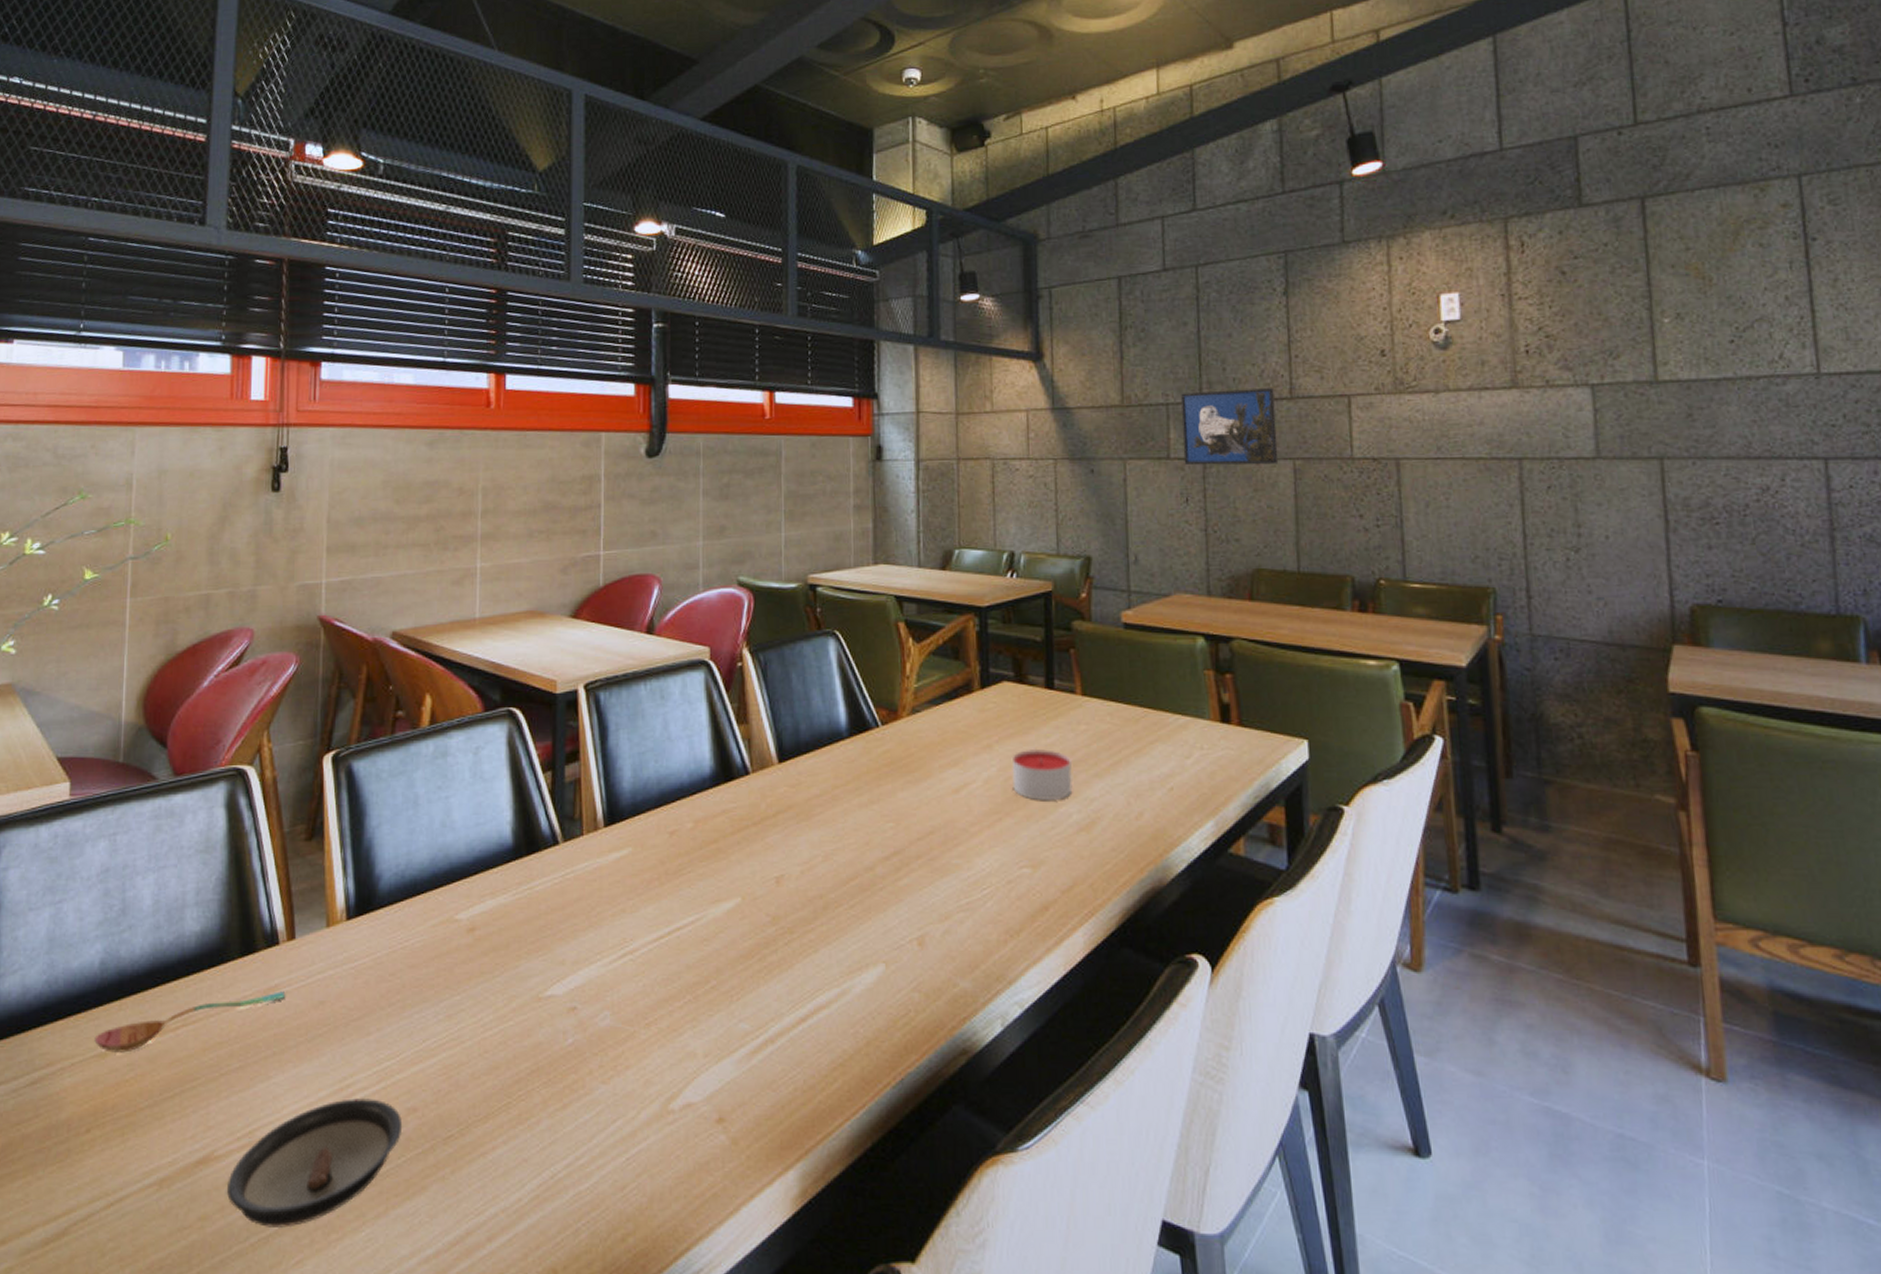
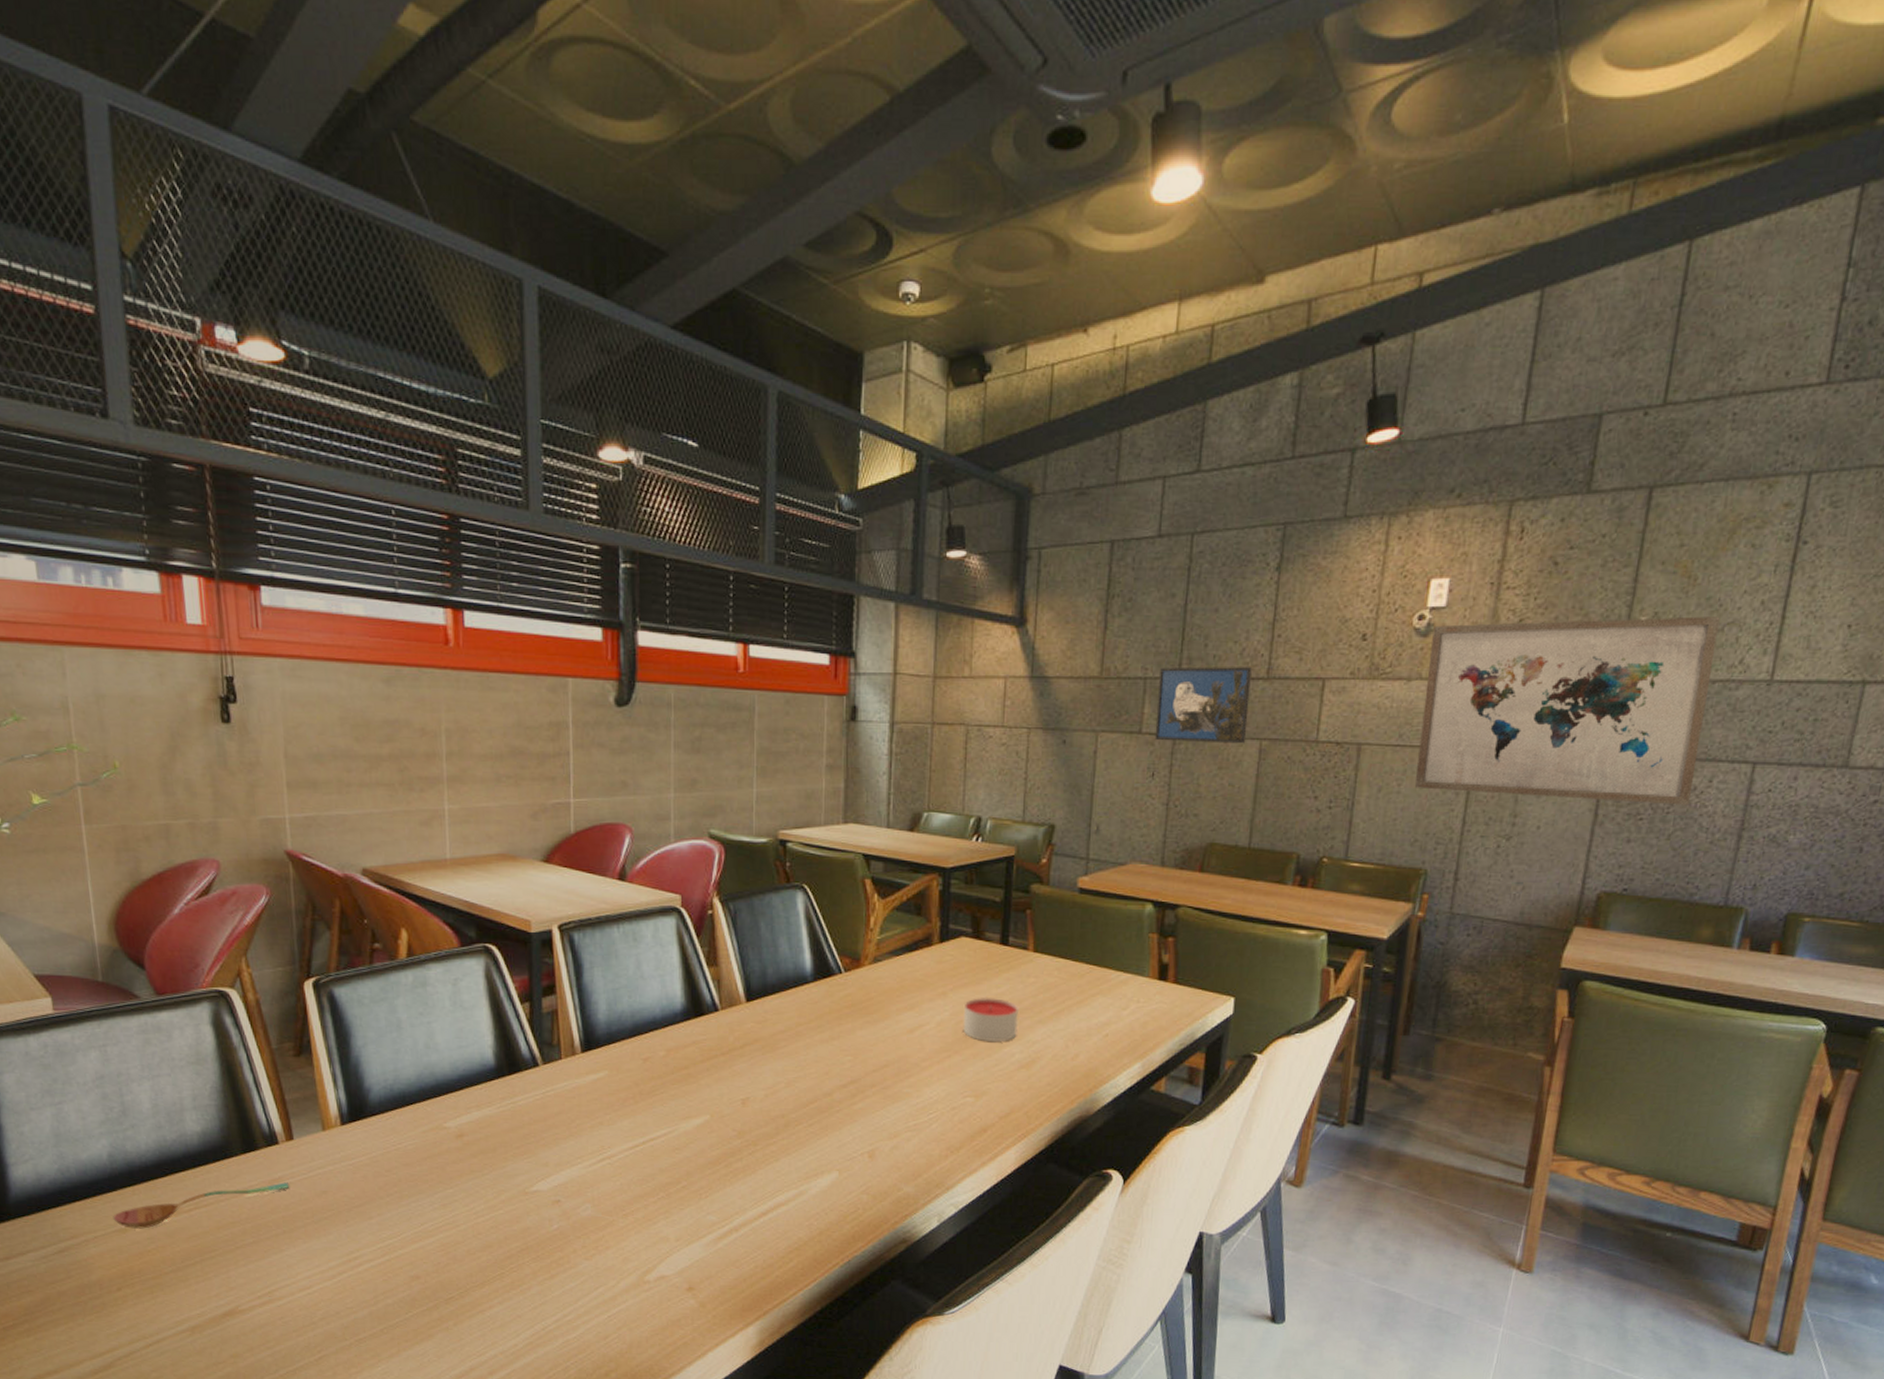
saucer: present [226,1097,403,1228] -> none [252,1267,408,1364]
wall art: none [1452,314,1766,507] -> present [1414,616,1720,806]

